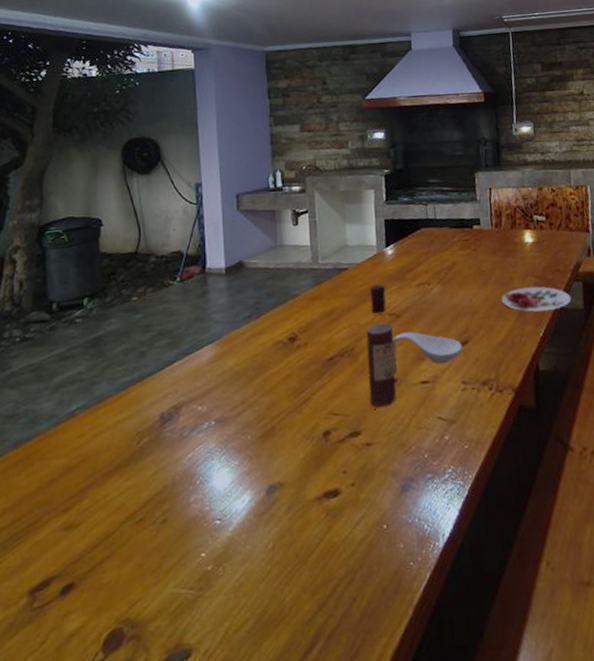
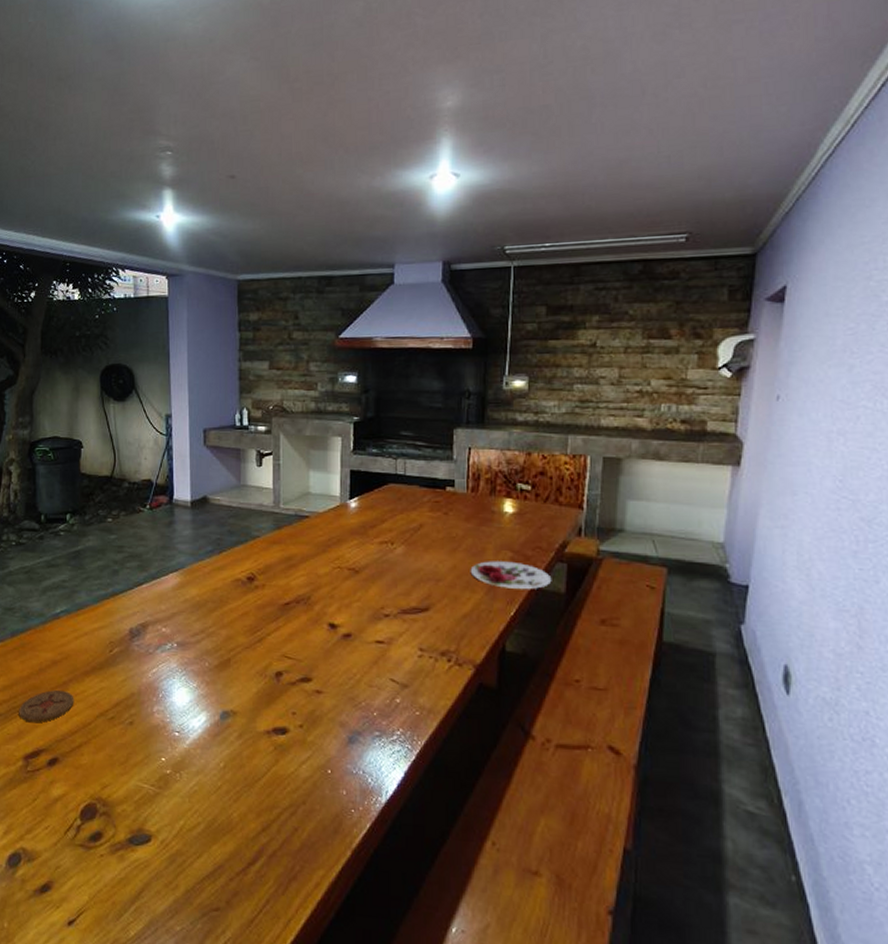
coaster: none [22,499,94,547] -> present [19,689,74,722]
wine bottle: present [366,284,398,408] -> none [322,537,353,660]
spoon rest: present [393,332,463,364] -> none [350,589,423,627]

